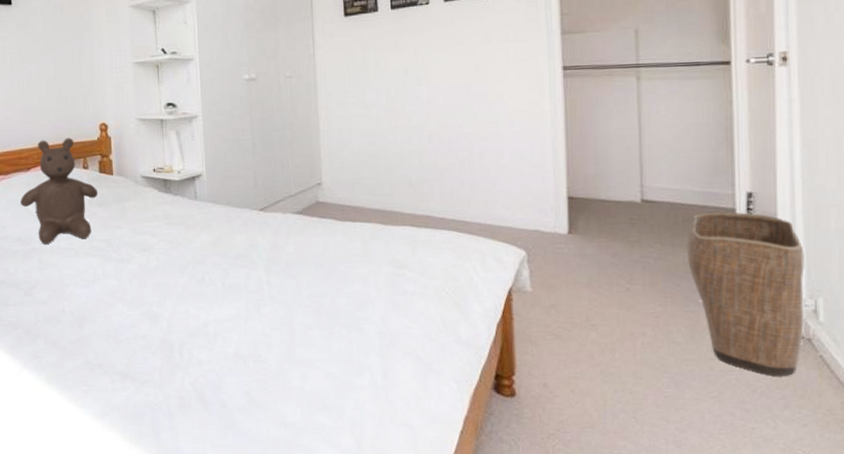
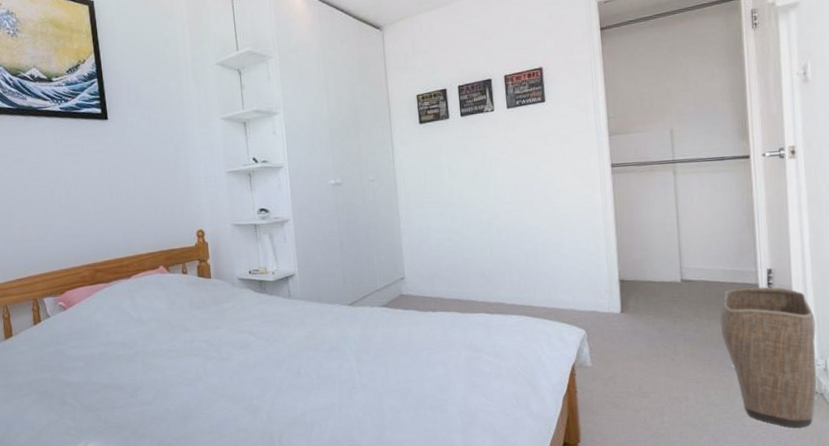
teddy bear: present [20,138,99,244] -> none [123,245,198,347]

